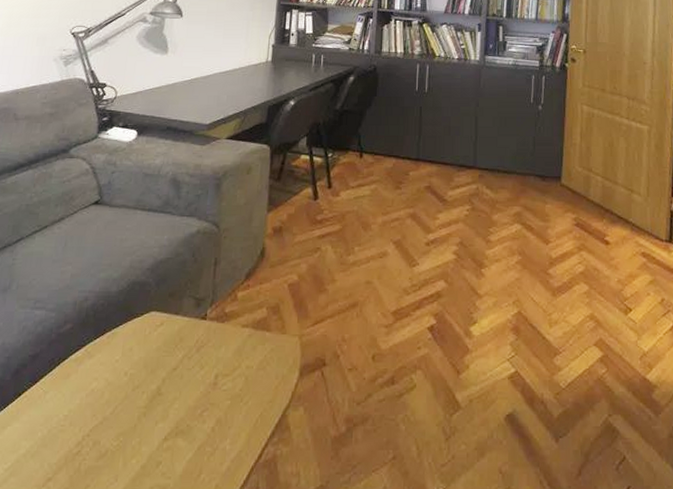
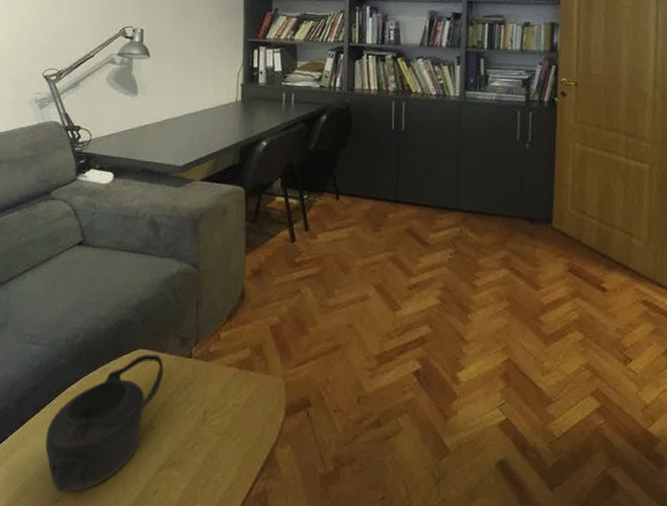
teapot: none [41,317,177,470] -> present [45,355,164,493]

